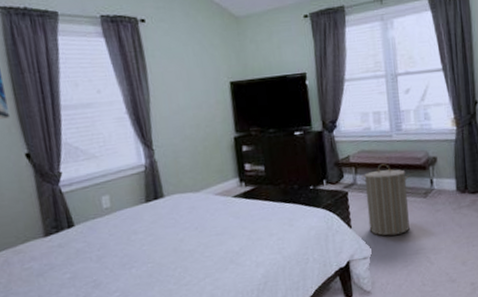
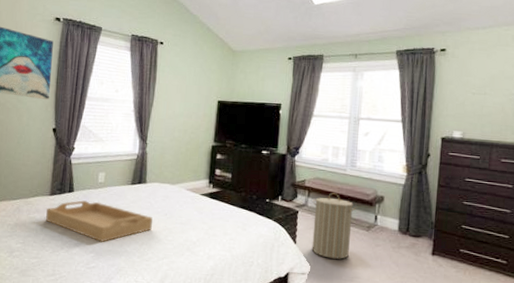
serving tray: none [45,231,183,277] -> present [46,200,153,242]

